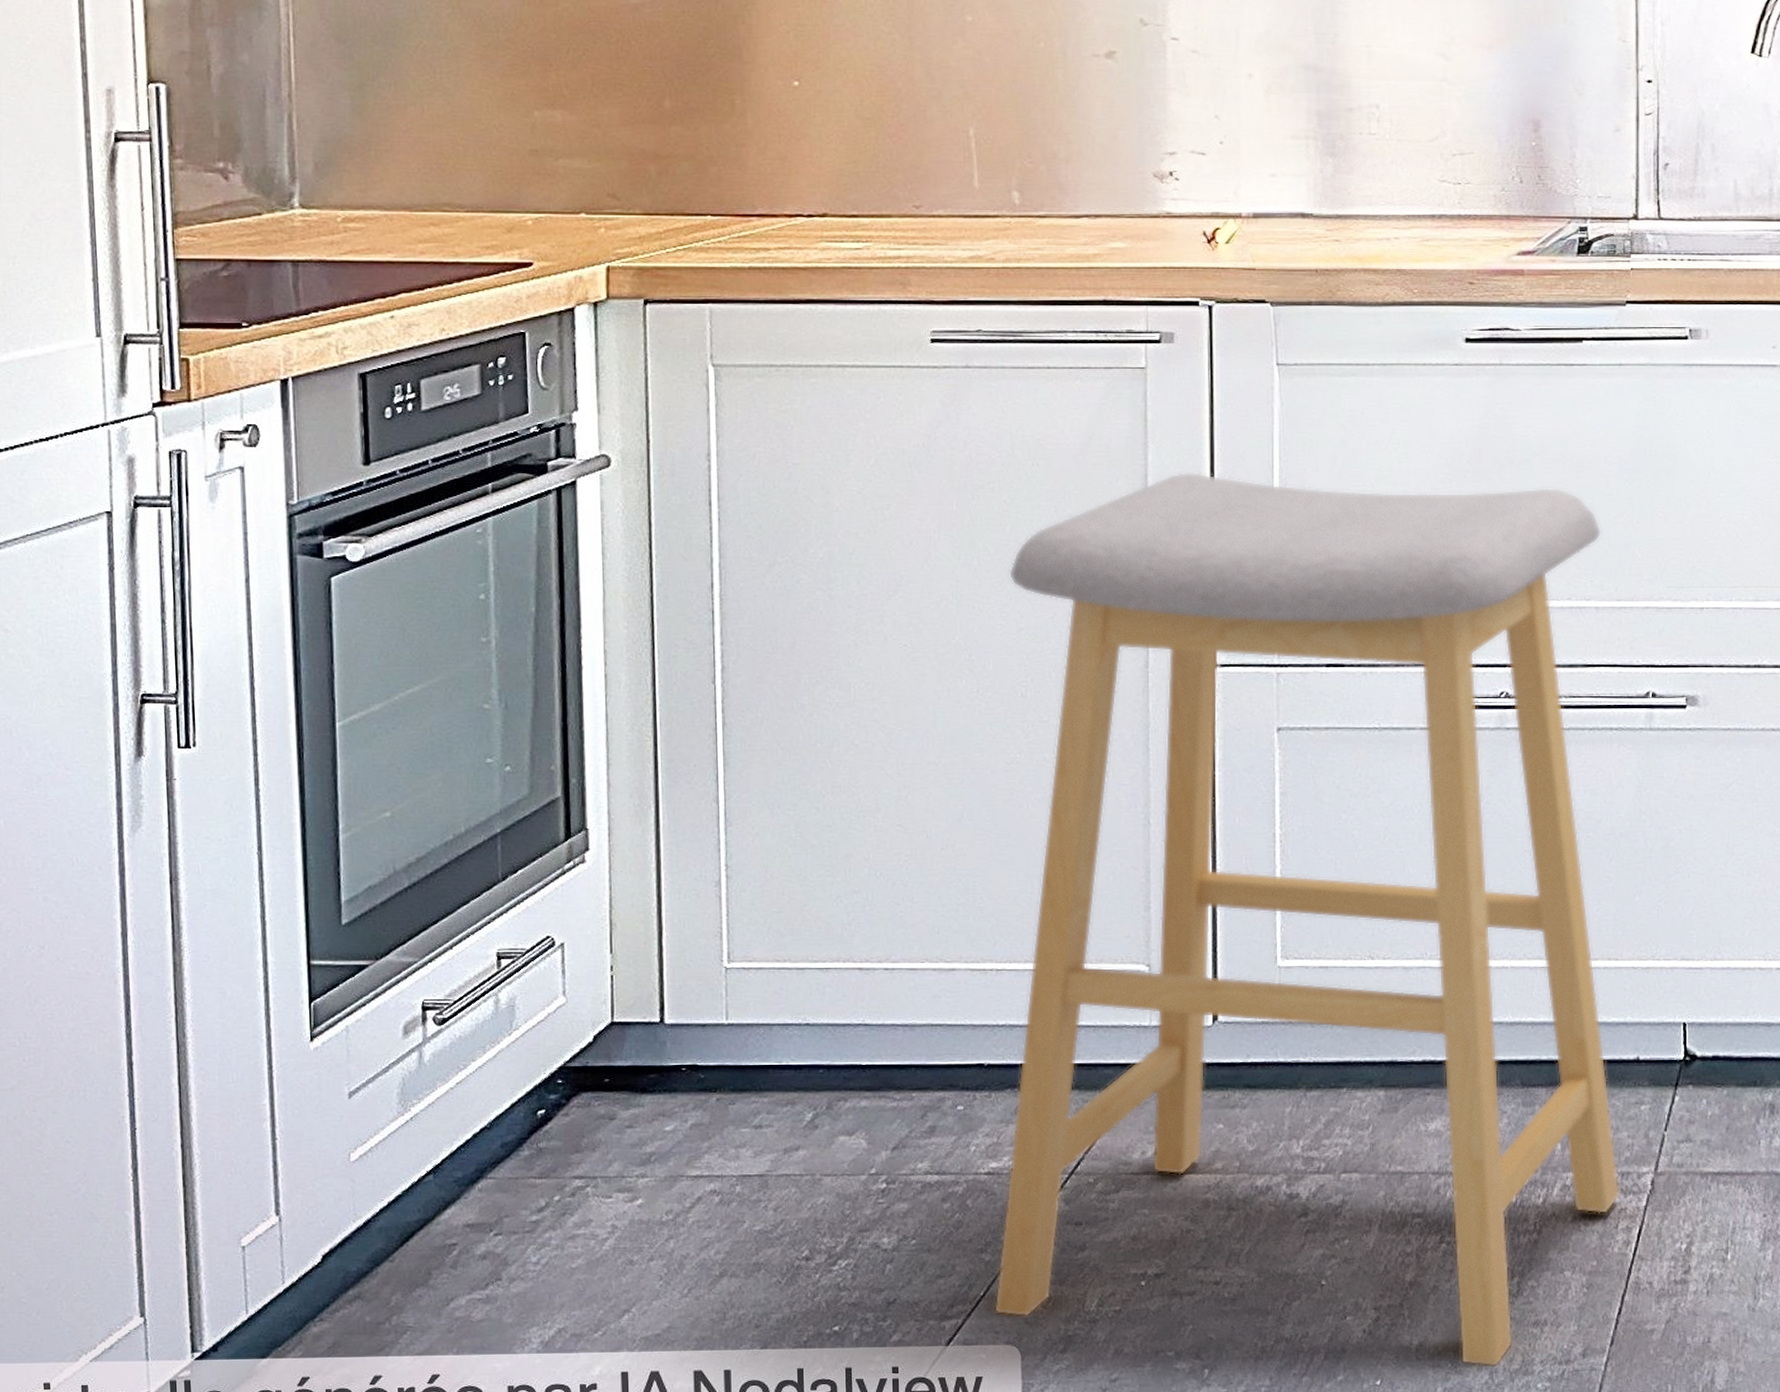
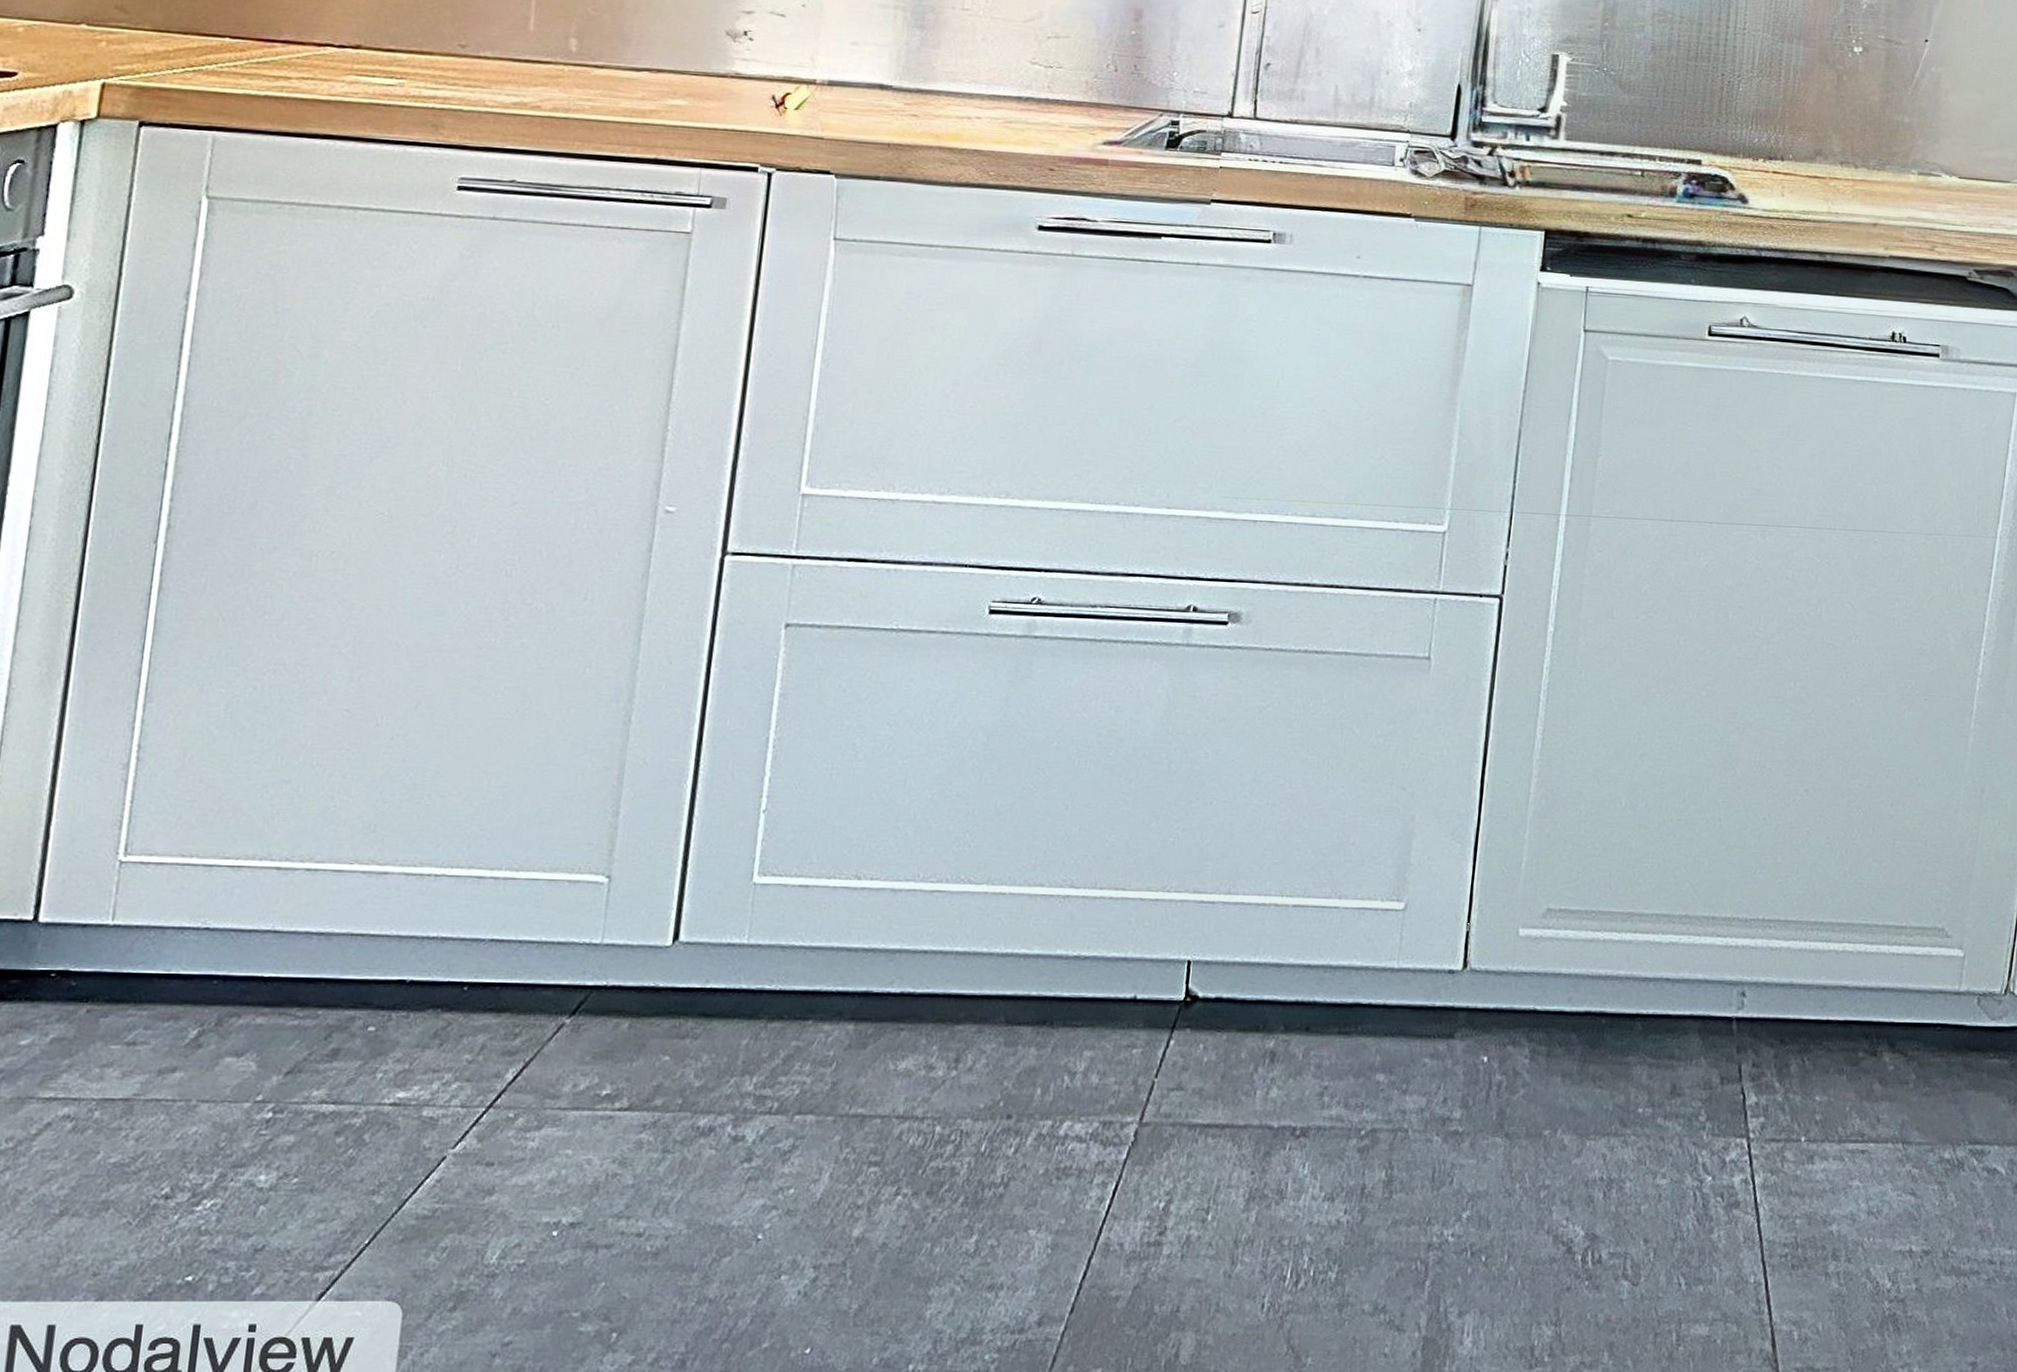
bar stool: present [993,472,1621,1368] -> none [377,345,1160,1336]

